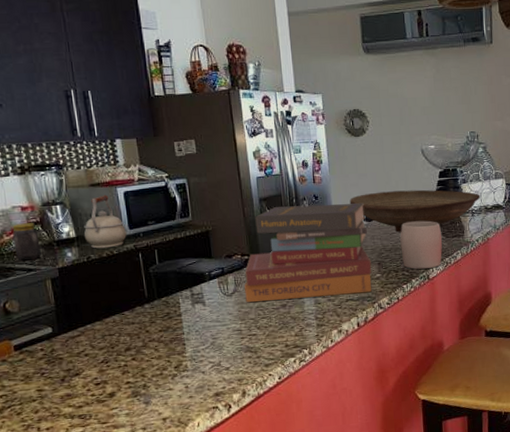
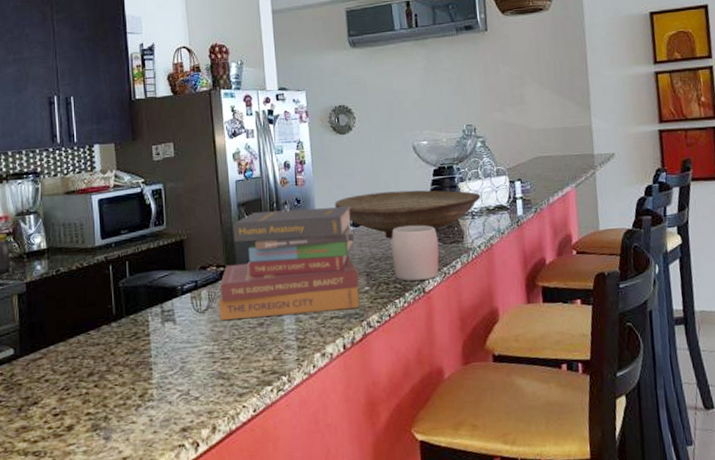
kettle: present [84,194,127,249] -> none [56,202,98,261]

